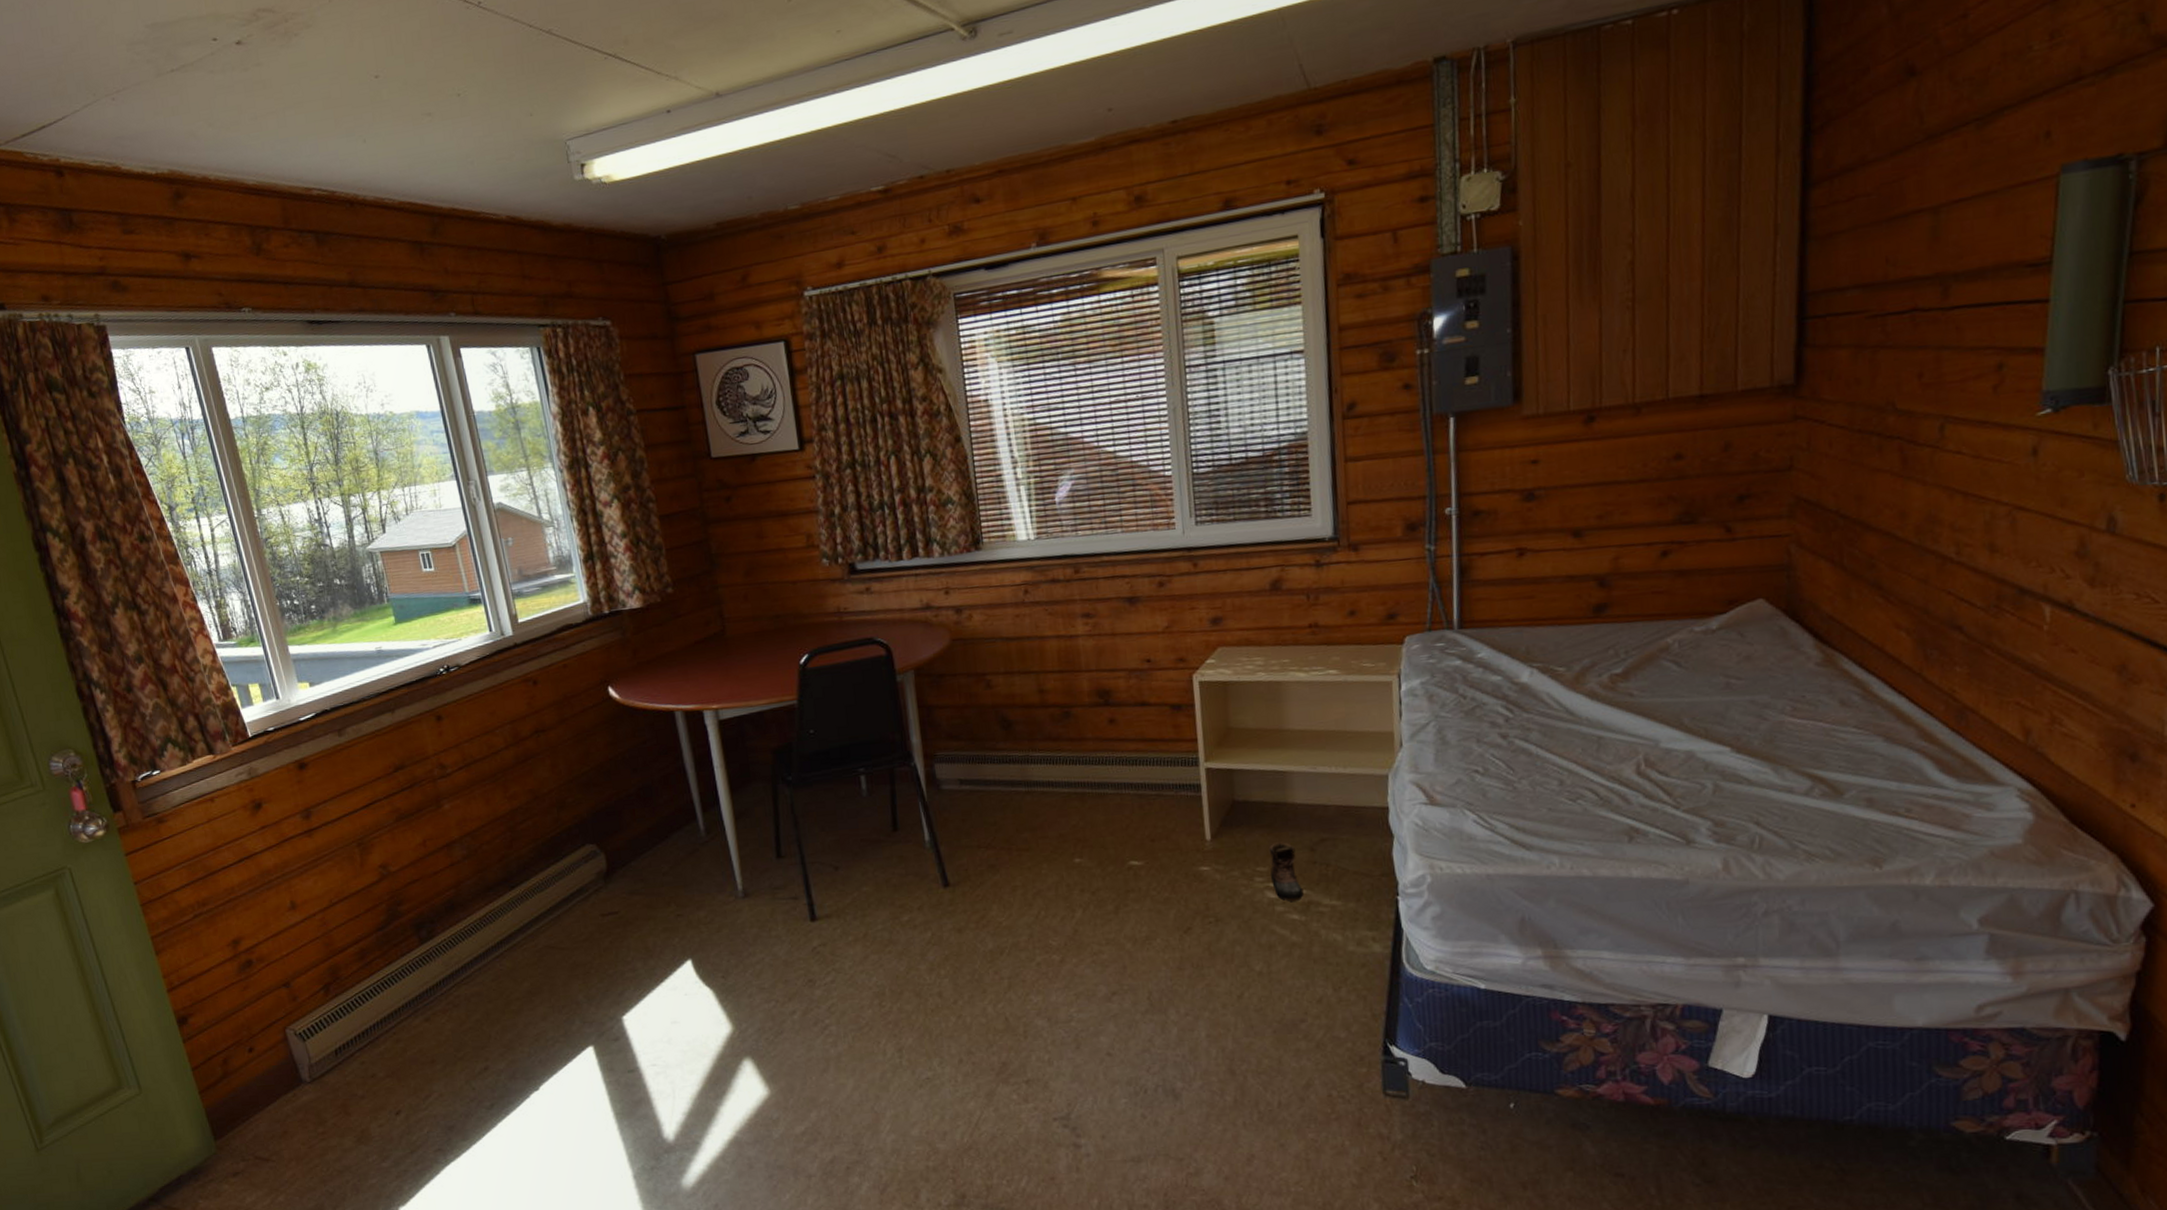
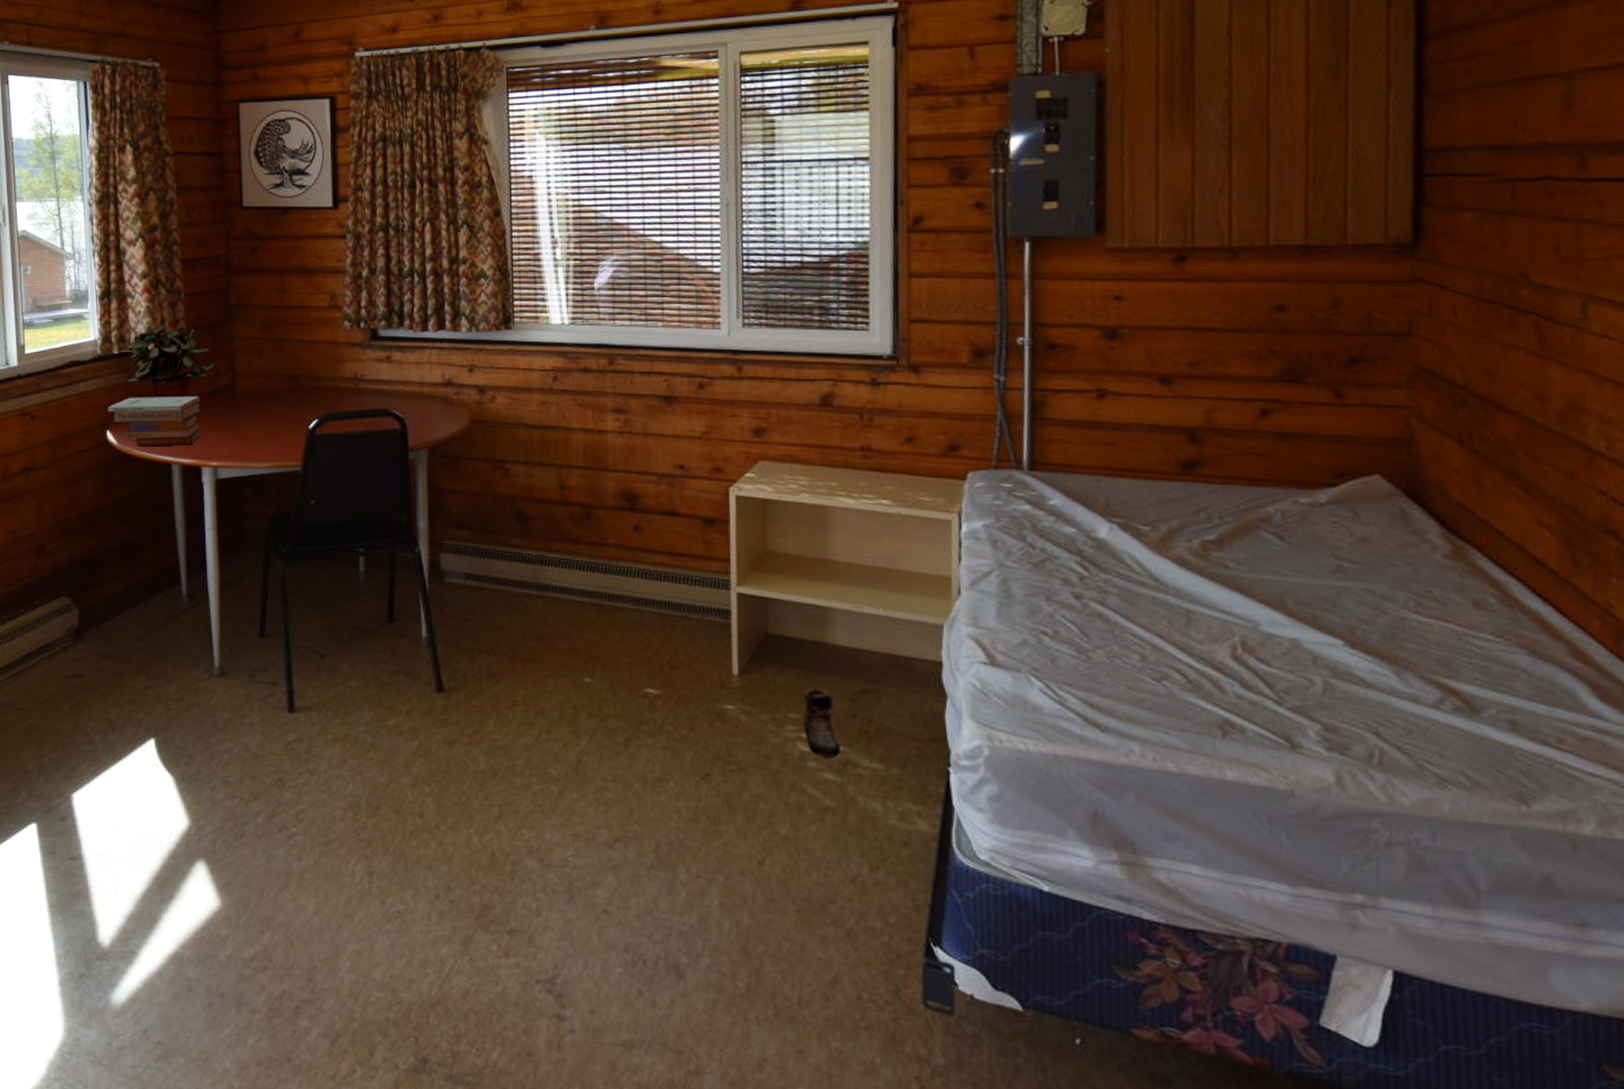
books: none [606,644,699,699] -> present [108,395,201,447]
potted plant: none [616,581,704,651] -> present [126,325,215,398]

